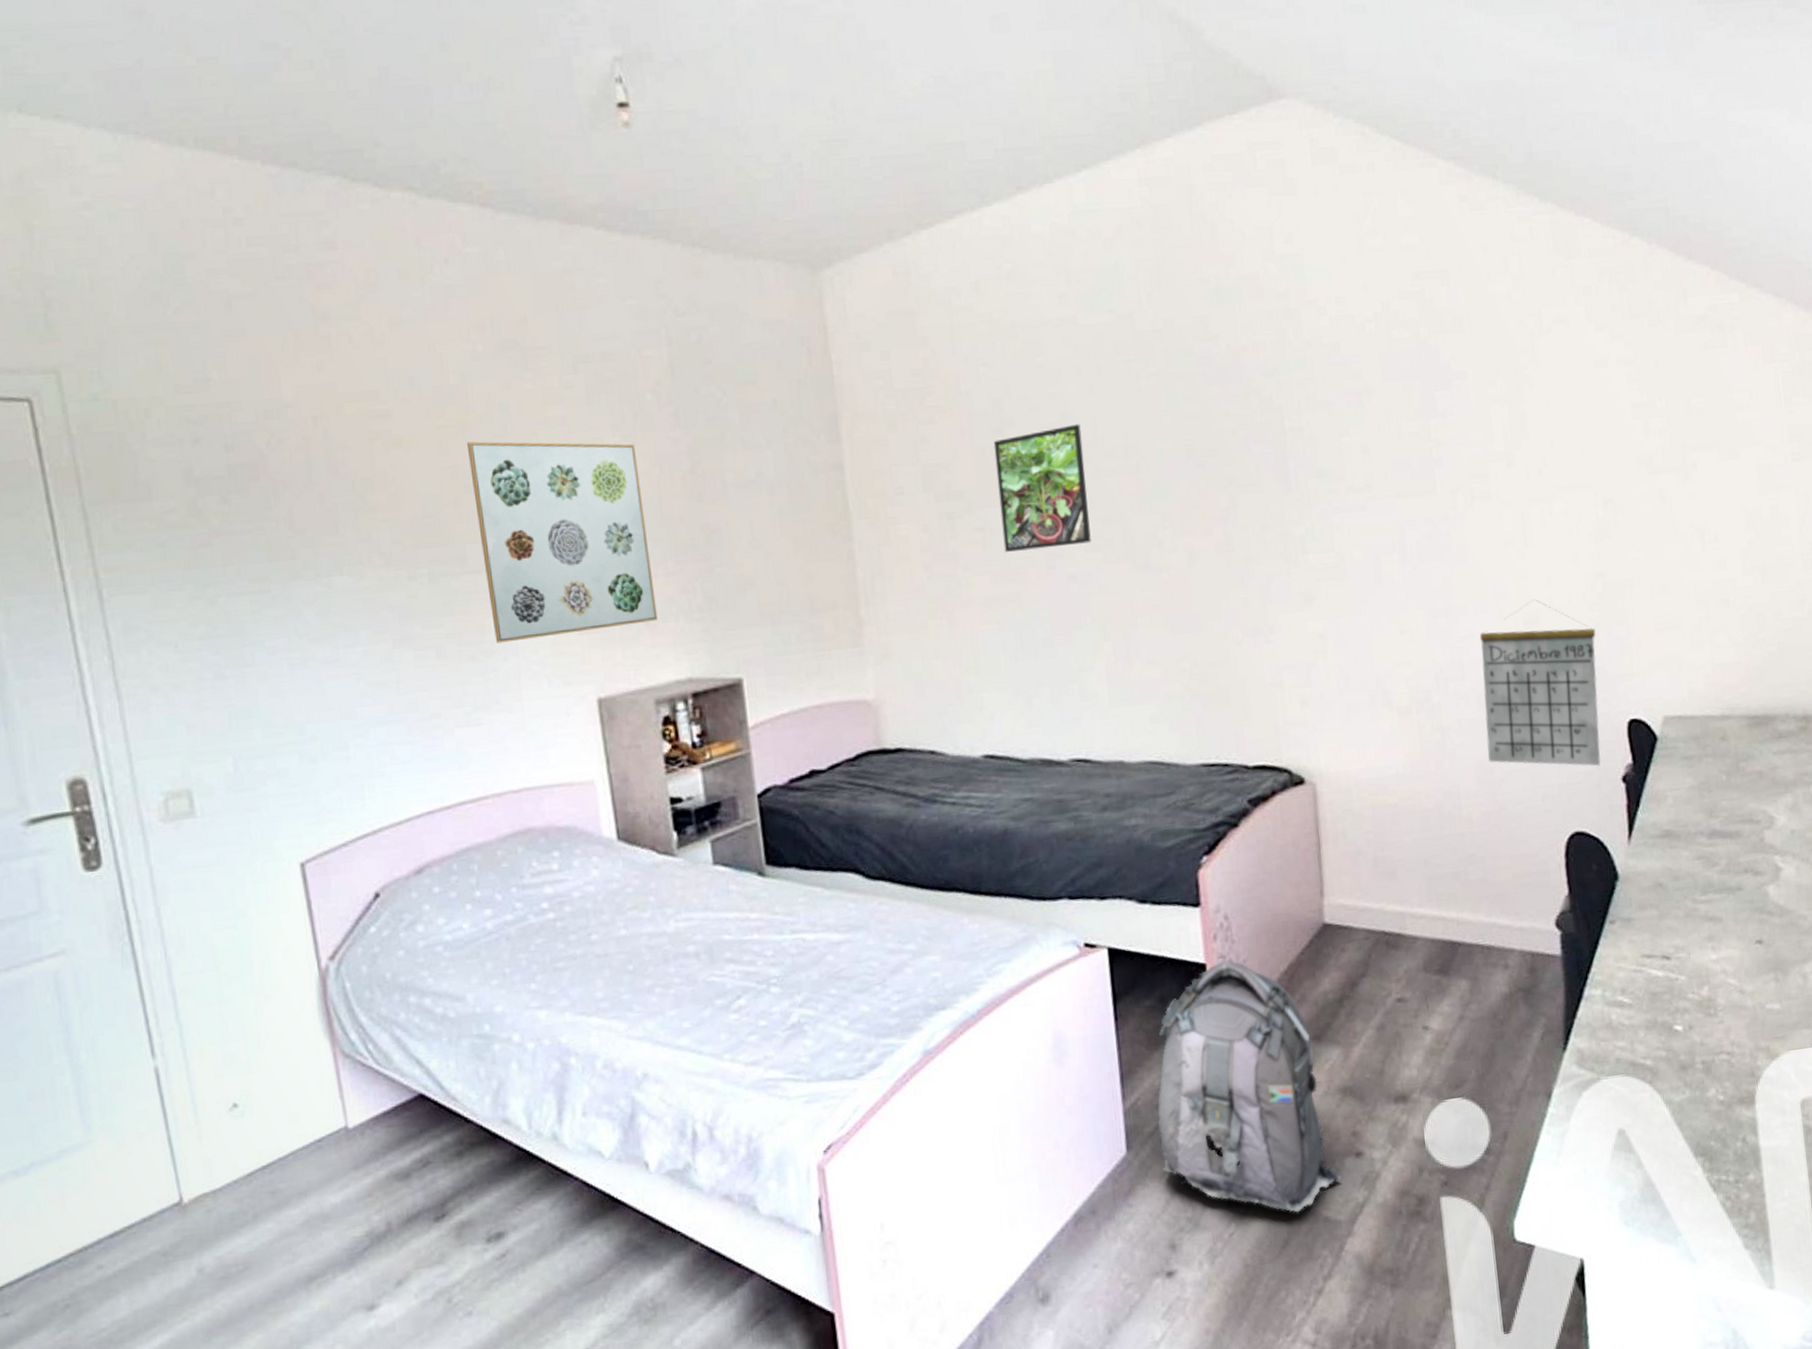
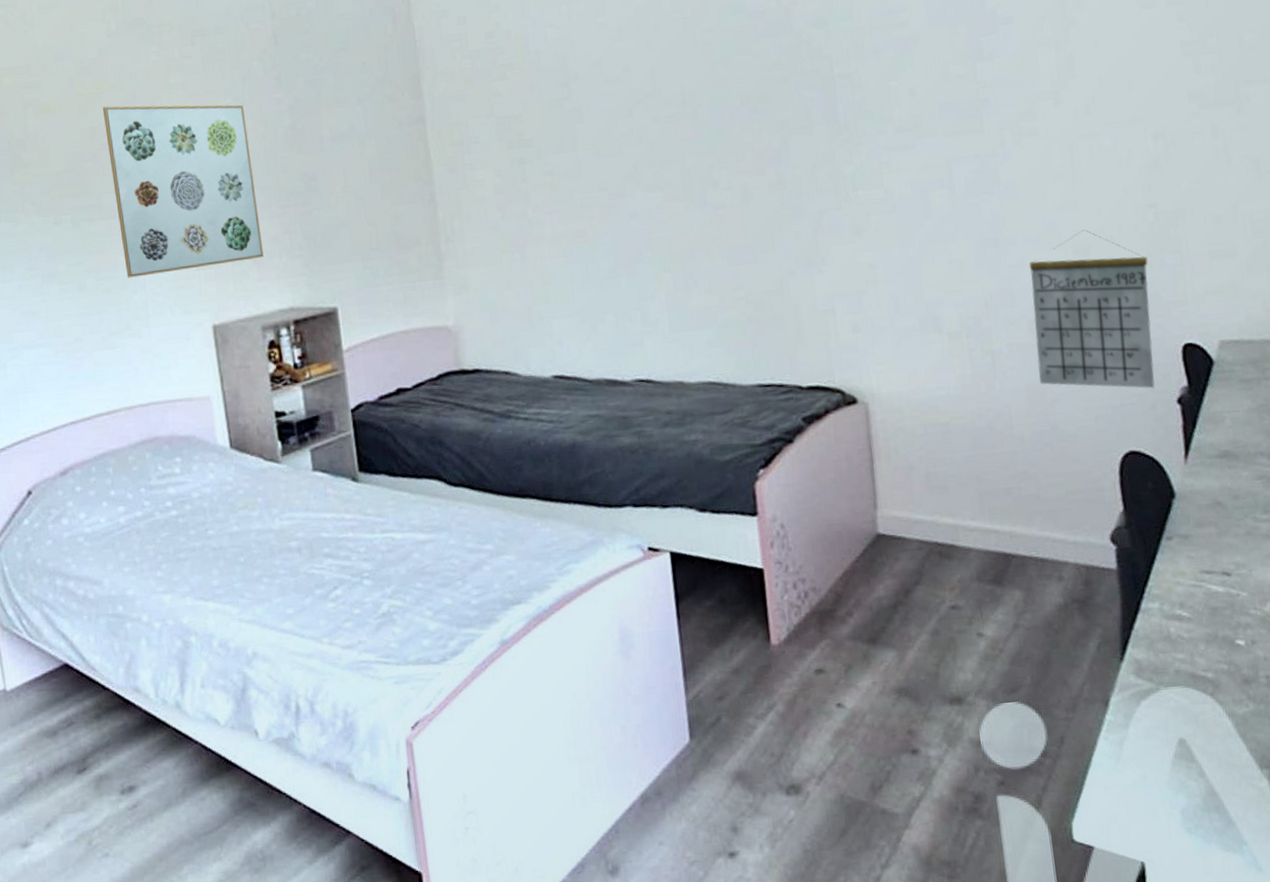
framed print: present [993,424,1091,552] -> none [560,76,651,193]
backpack: present [1157,960,1341,1213] -> none [718,566,897,804]

